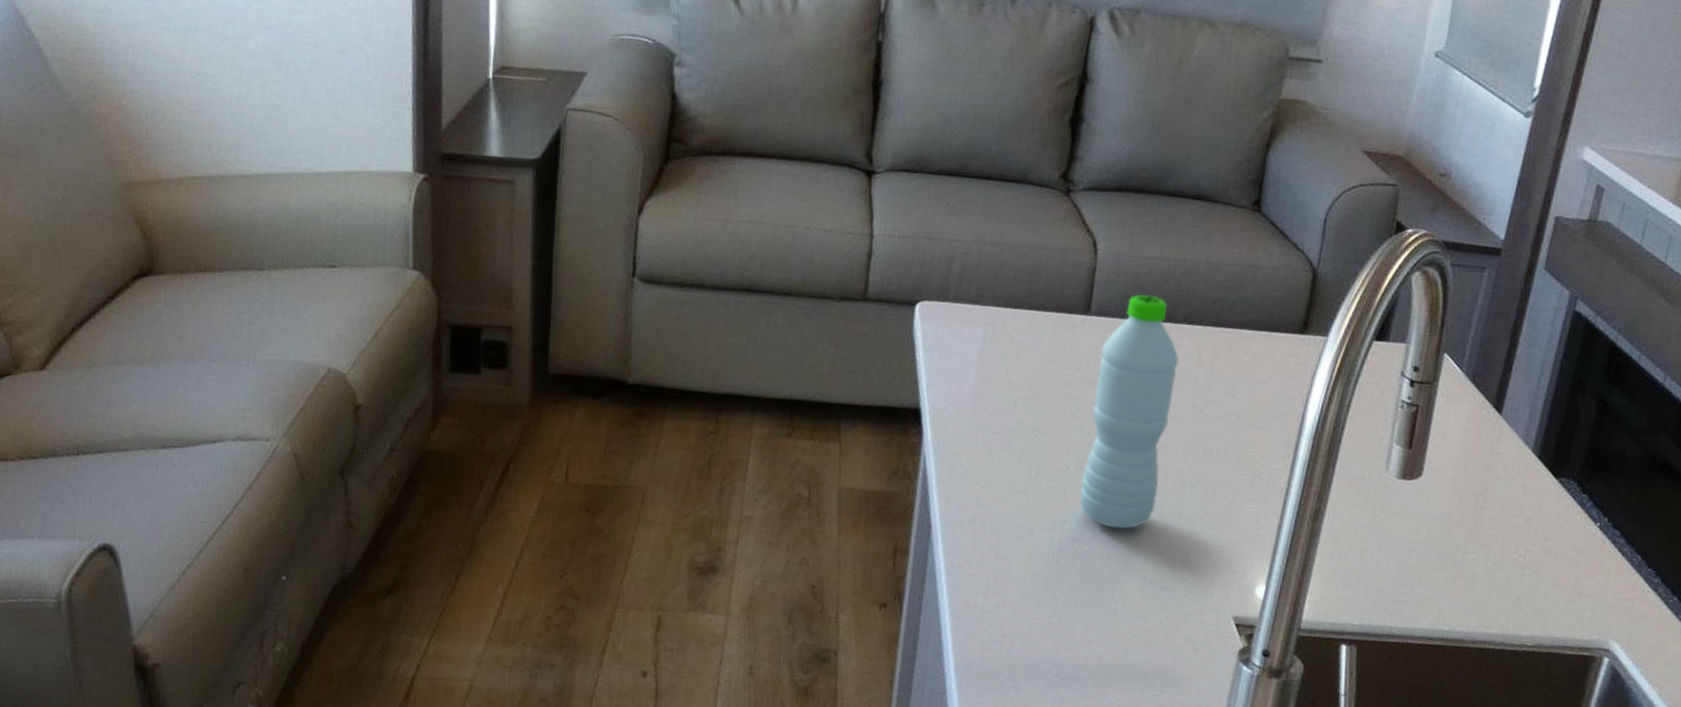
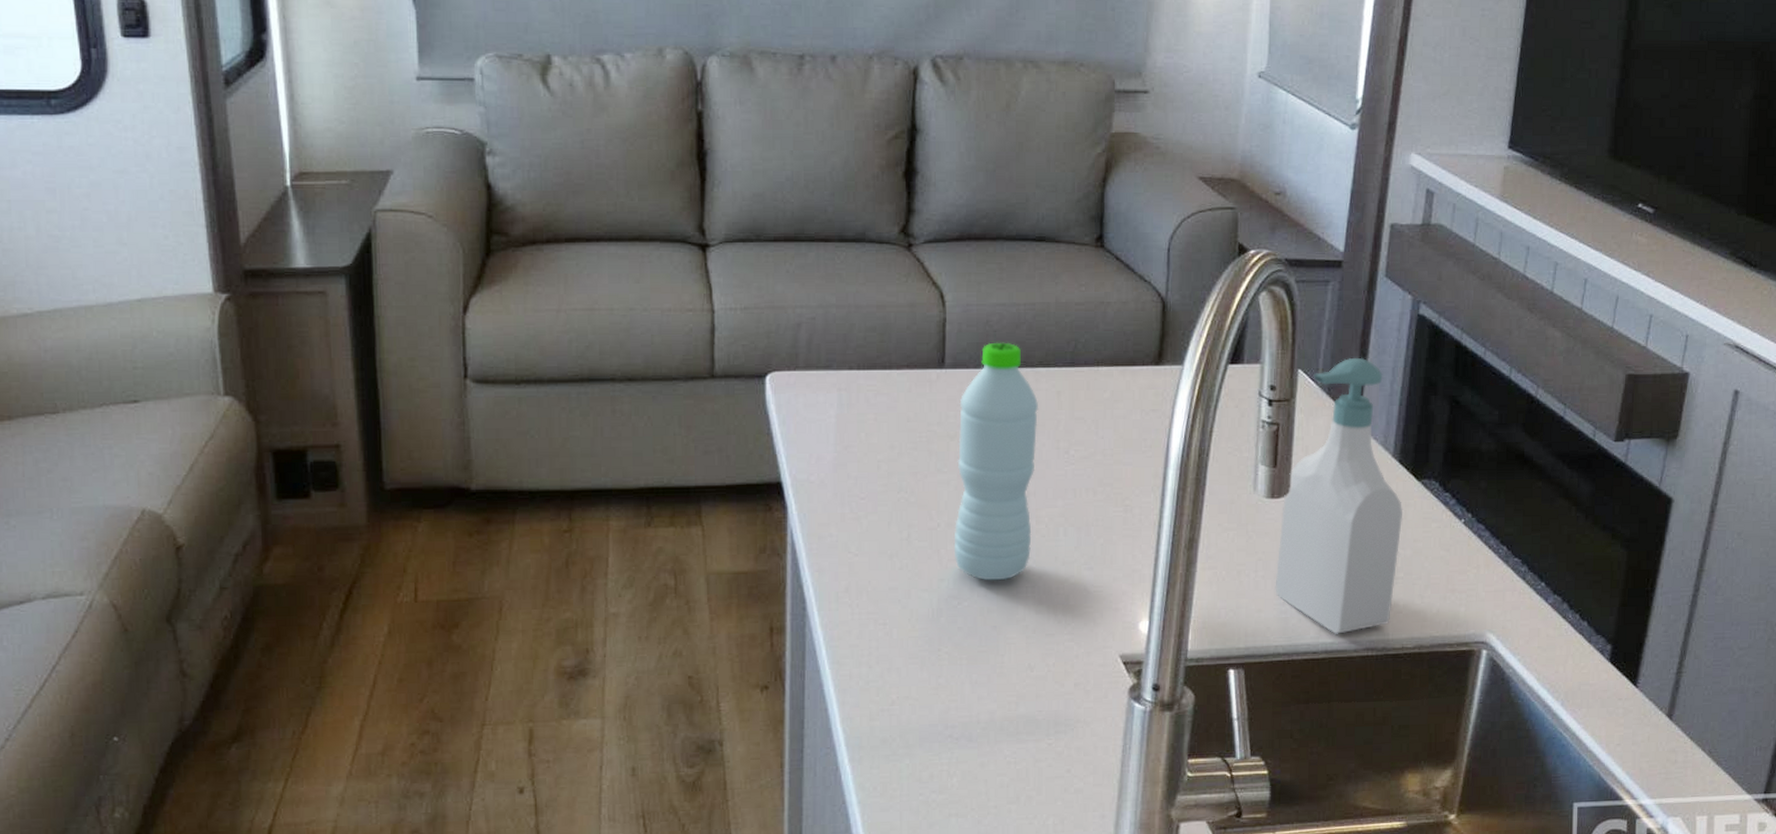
soap bottle: none [1396,347,1538,624] -> present [1275,357,1403,635]

